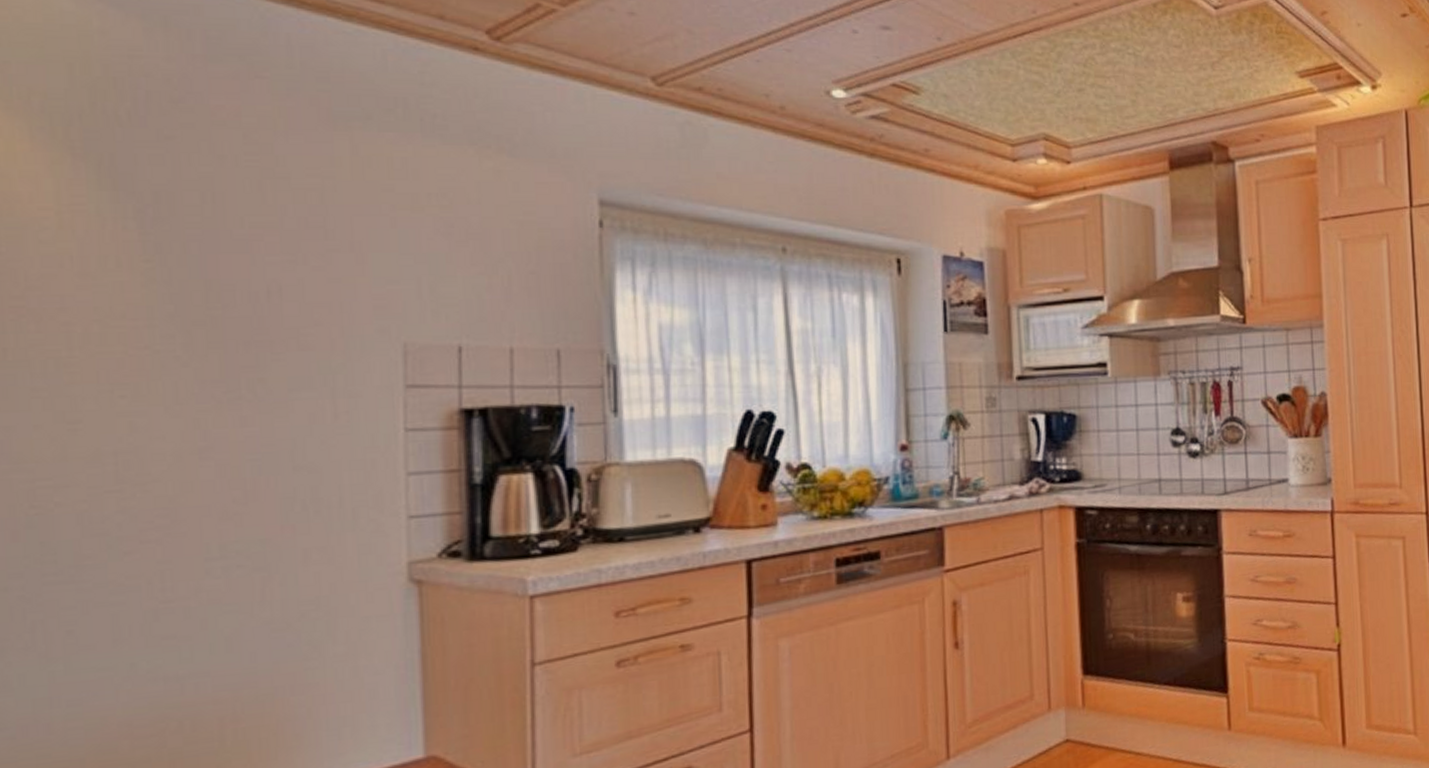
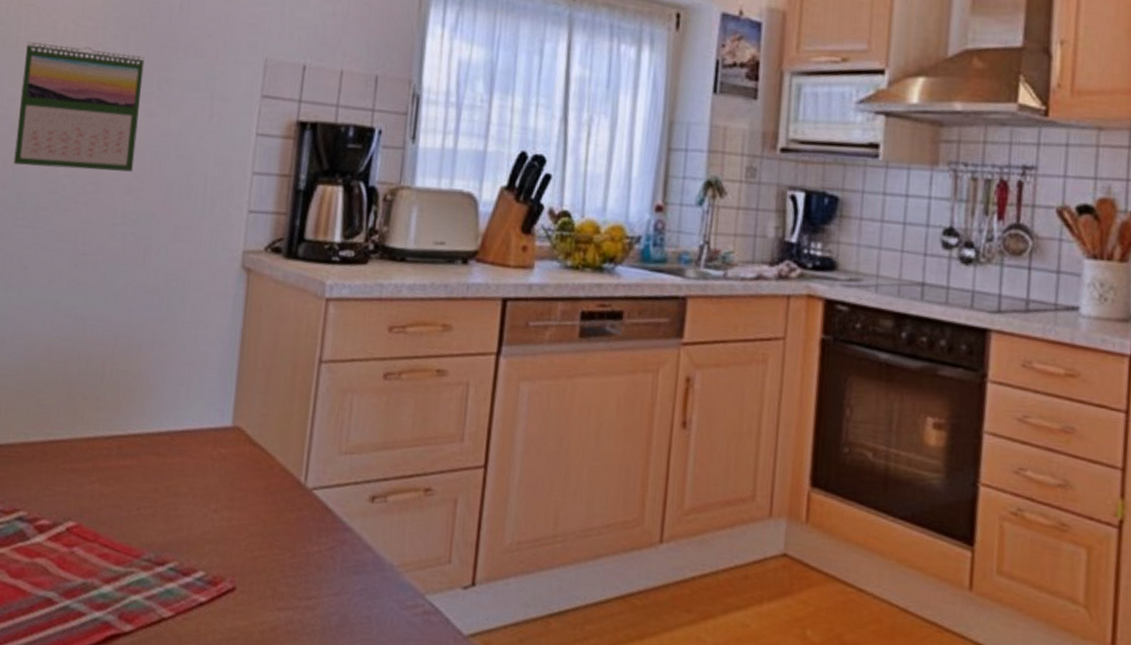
calendar: none [21,352,228,508] -> present [13,42,145,173]

